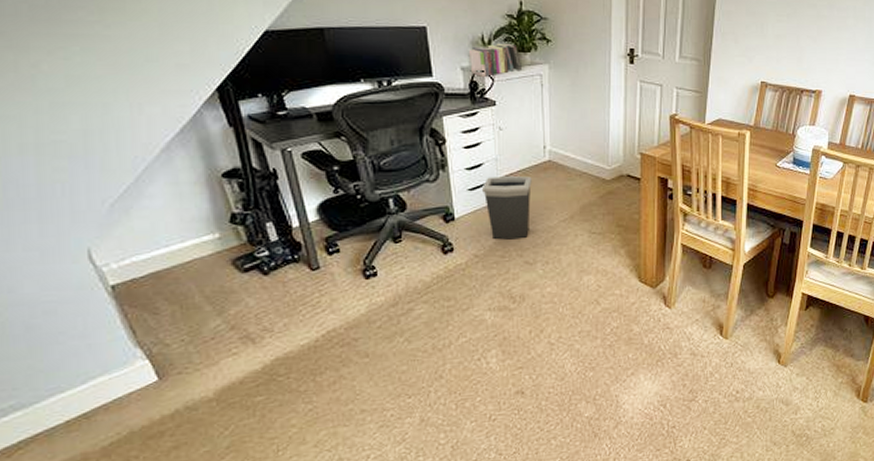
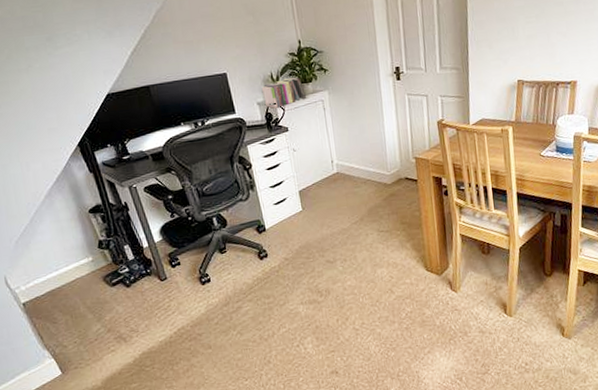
trash bin: present [483,175,532,240] -> none [285,188,327,244]

